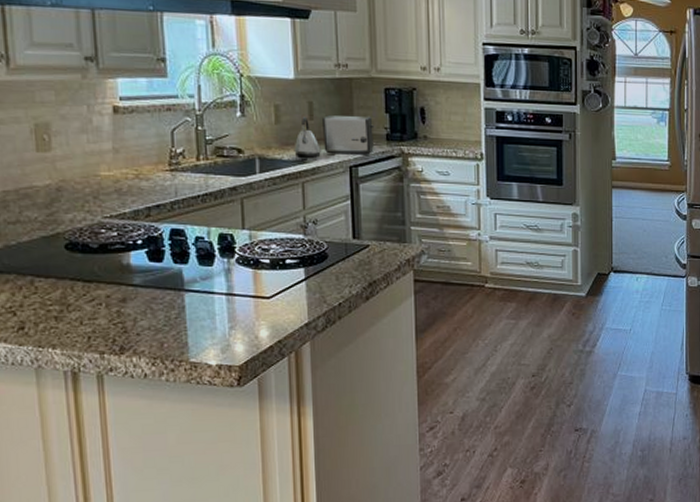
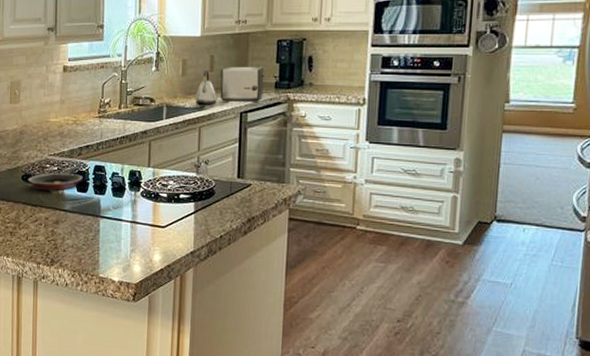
frying pan: none [74,230,155,262] -> present [28,166,83,191]

